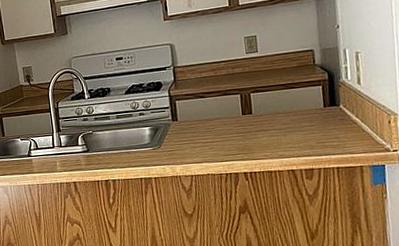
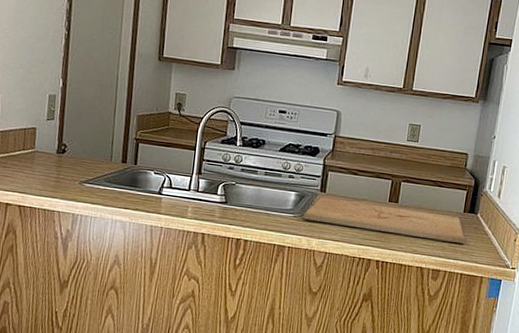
cutting board: none [161,113,334,150] -> present [302,196,466,244]

